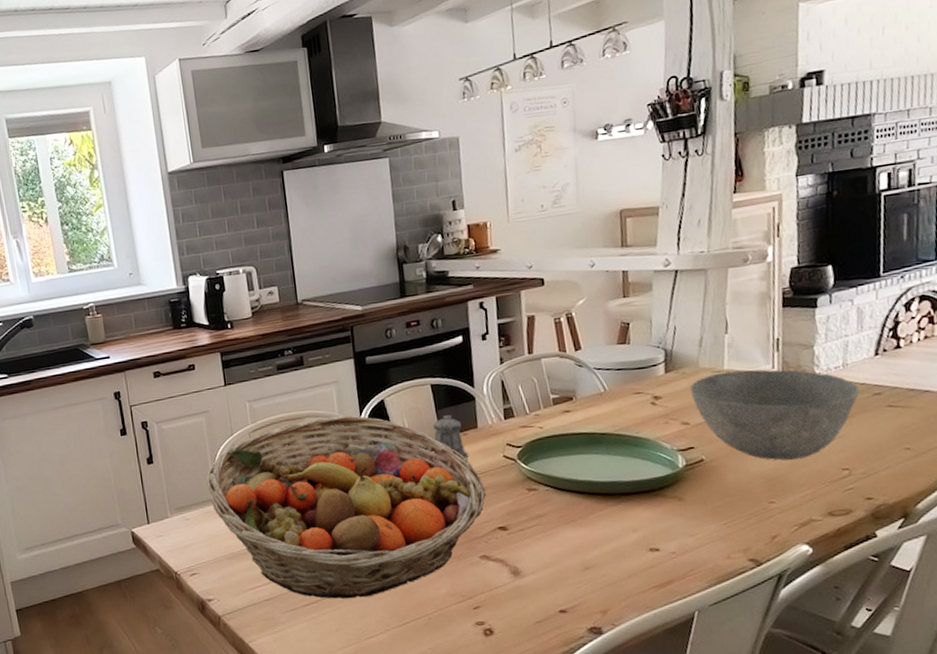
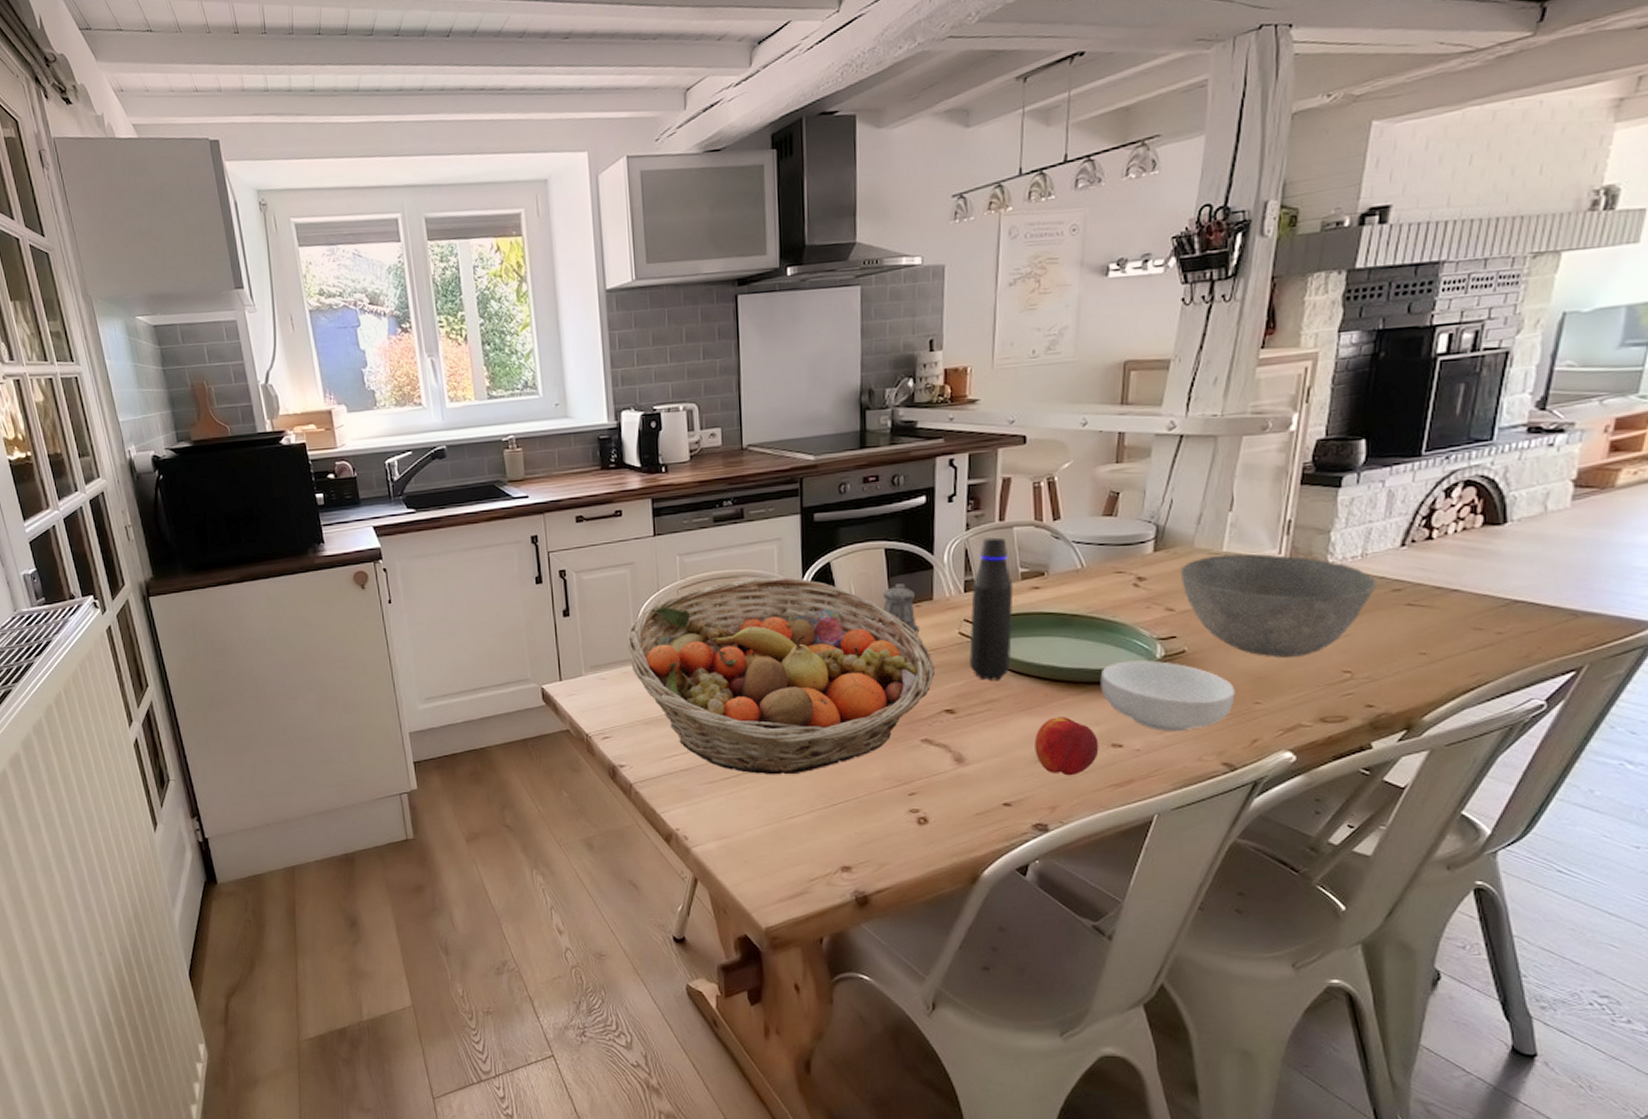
water bottle: none [511,368,552,498] -> present [969,537,1014,682]
peach: none [580,526,639,581] -> present [1034,717,1099,776]
cereal bowl: none [632,470,752,534] -> present [1100,660,1235,732]

